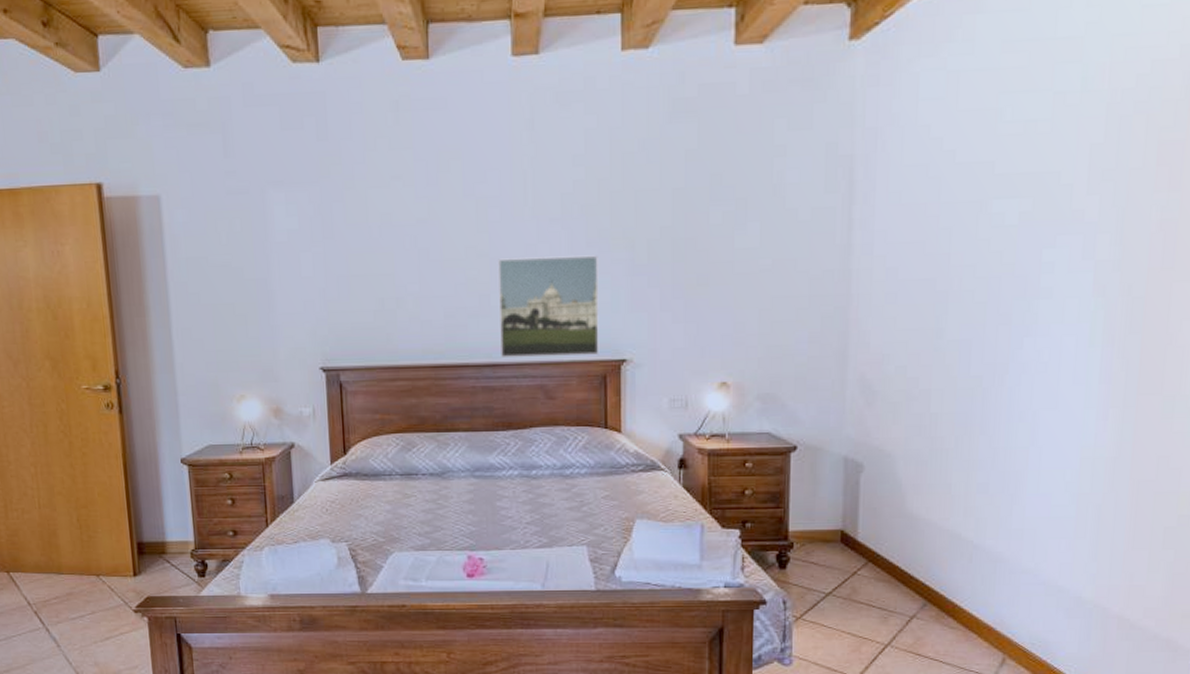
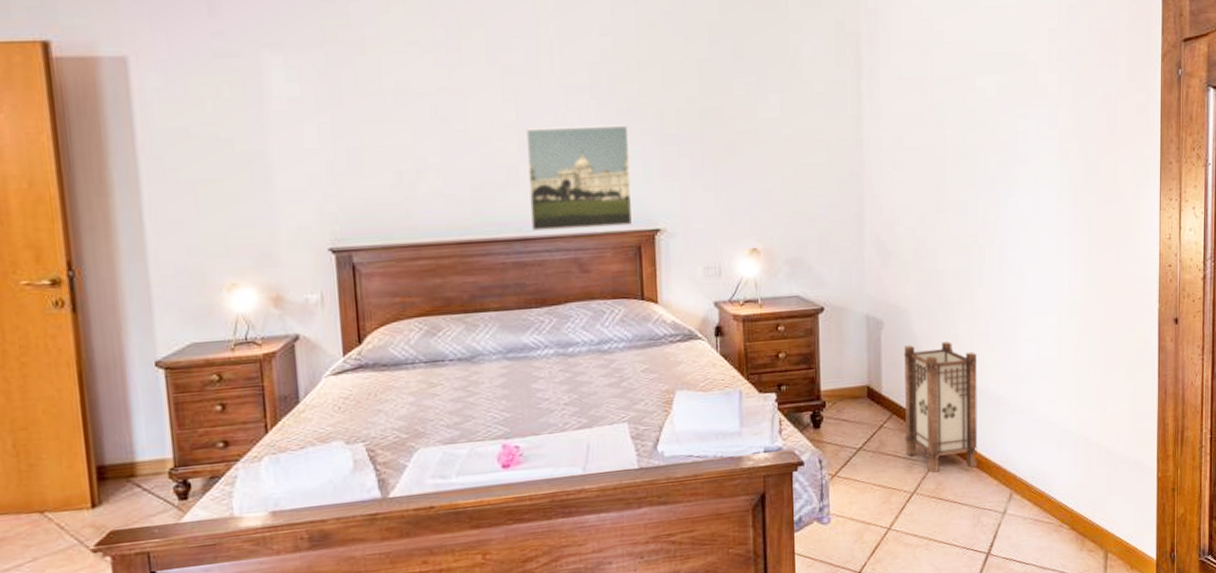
lantern: none [881,490,972,627] -> present [903,341,978,473]

